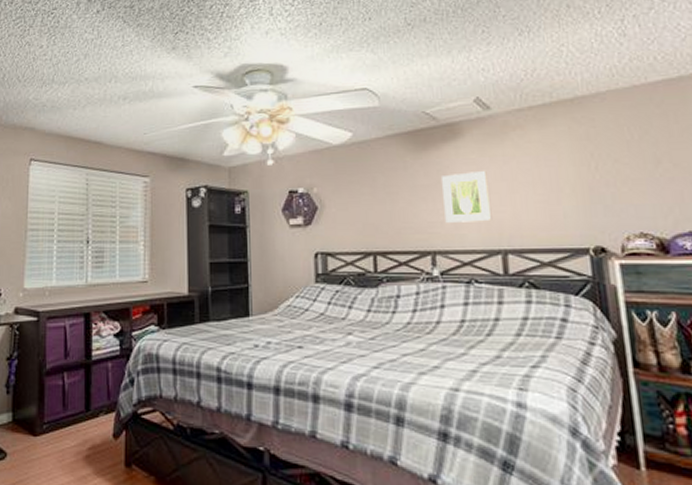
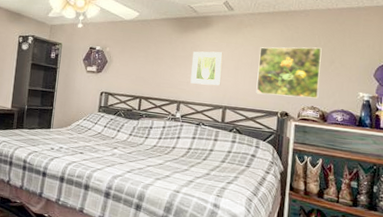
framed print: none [541,144,649,225] -> present [256,47,322,99]

